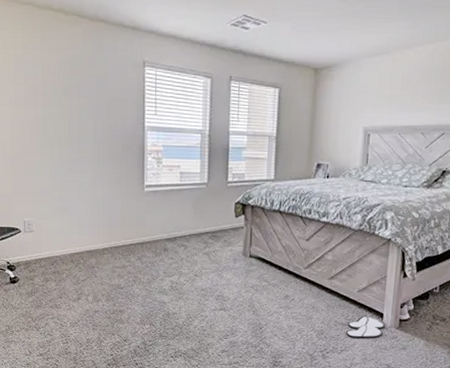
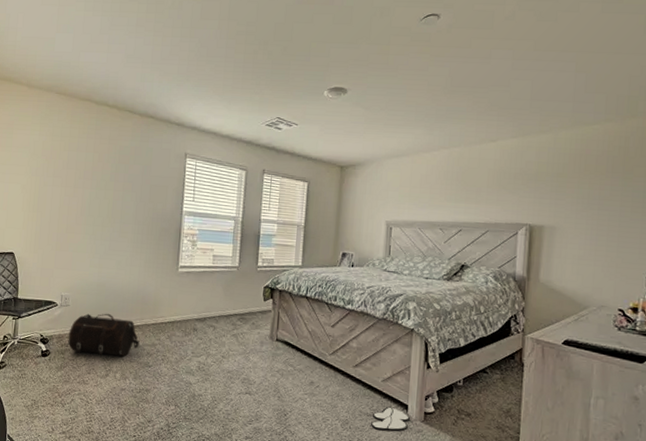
duffel bag: none [34,237,109,280] -> present [66,313,140,357]

